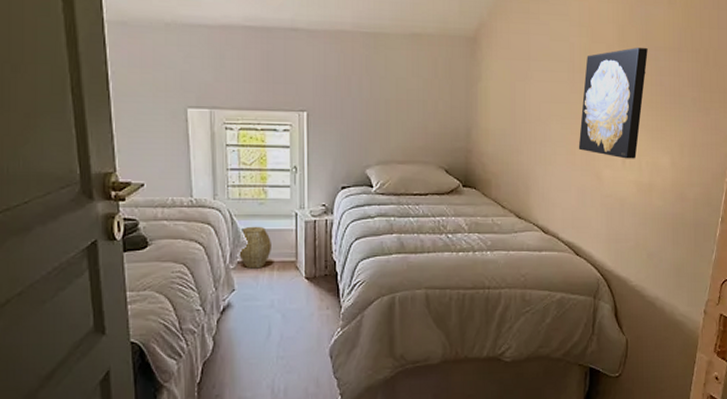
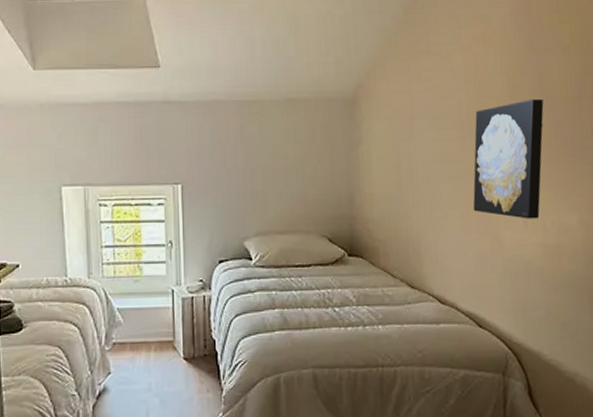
woven basket: present [237,226,271,269] -> none [113,304,148,350]

